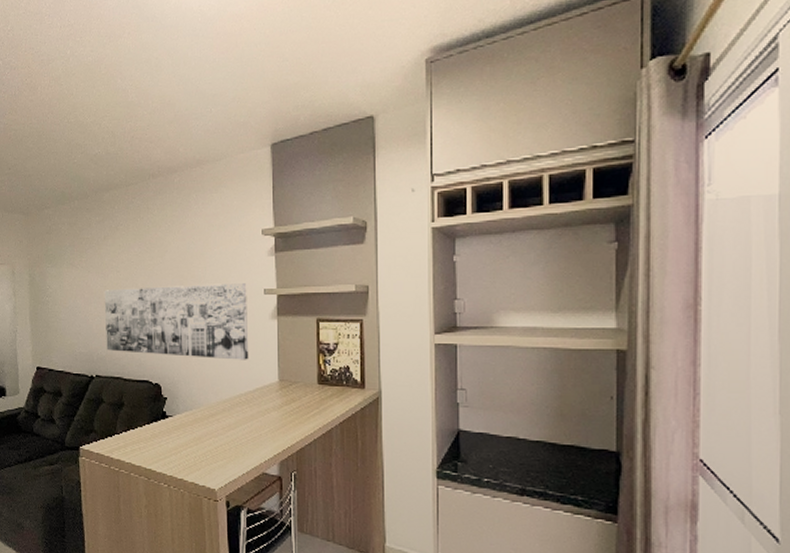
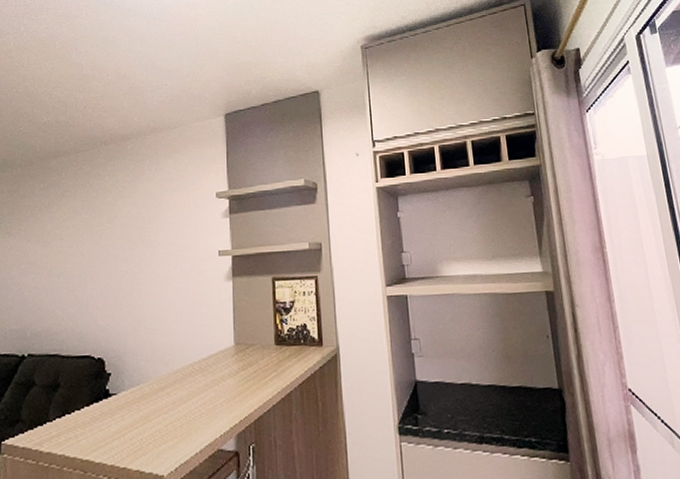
wall art: present [104,283,249,360] -> none [43,246,203,326]

